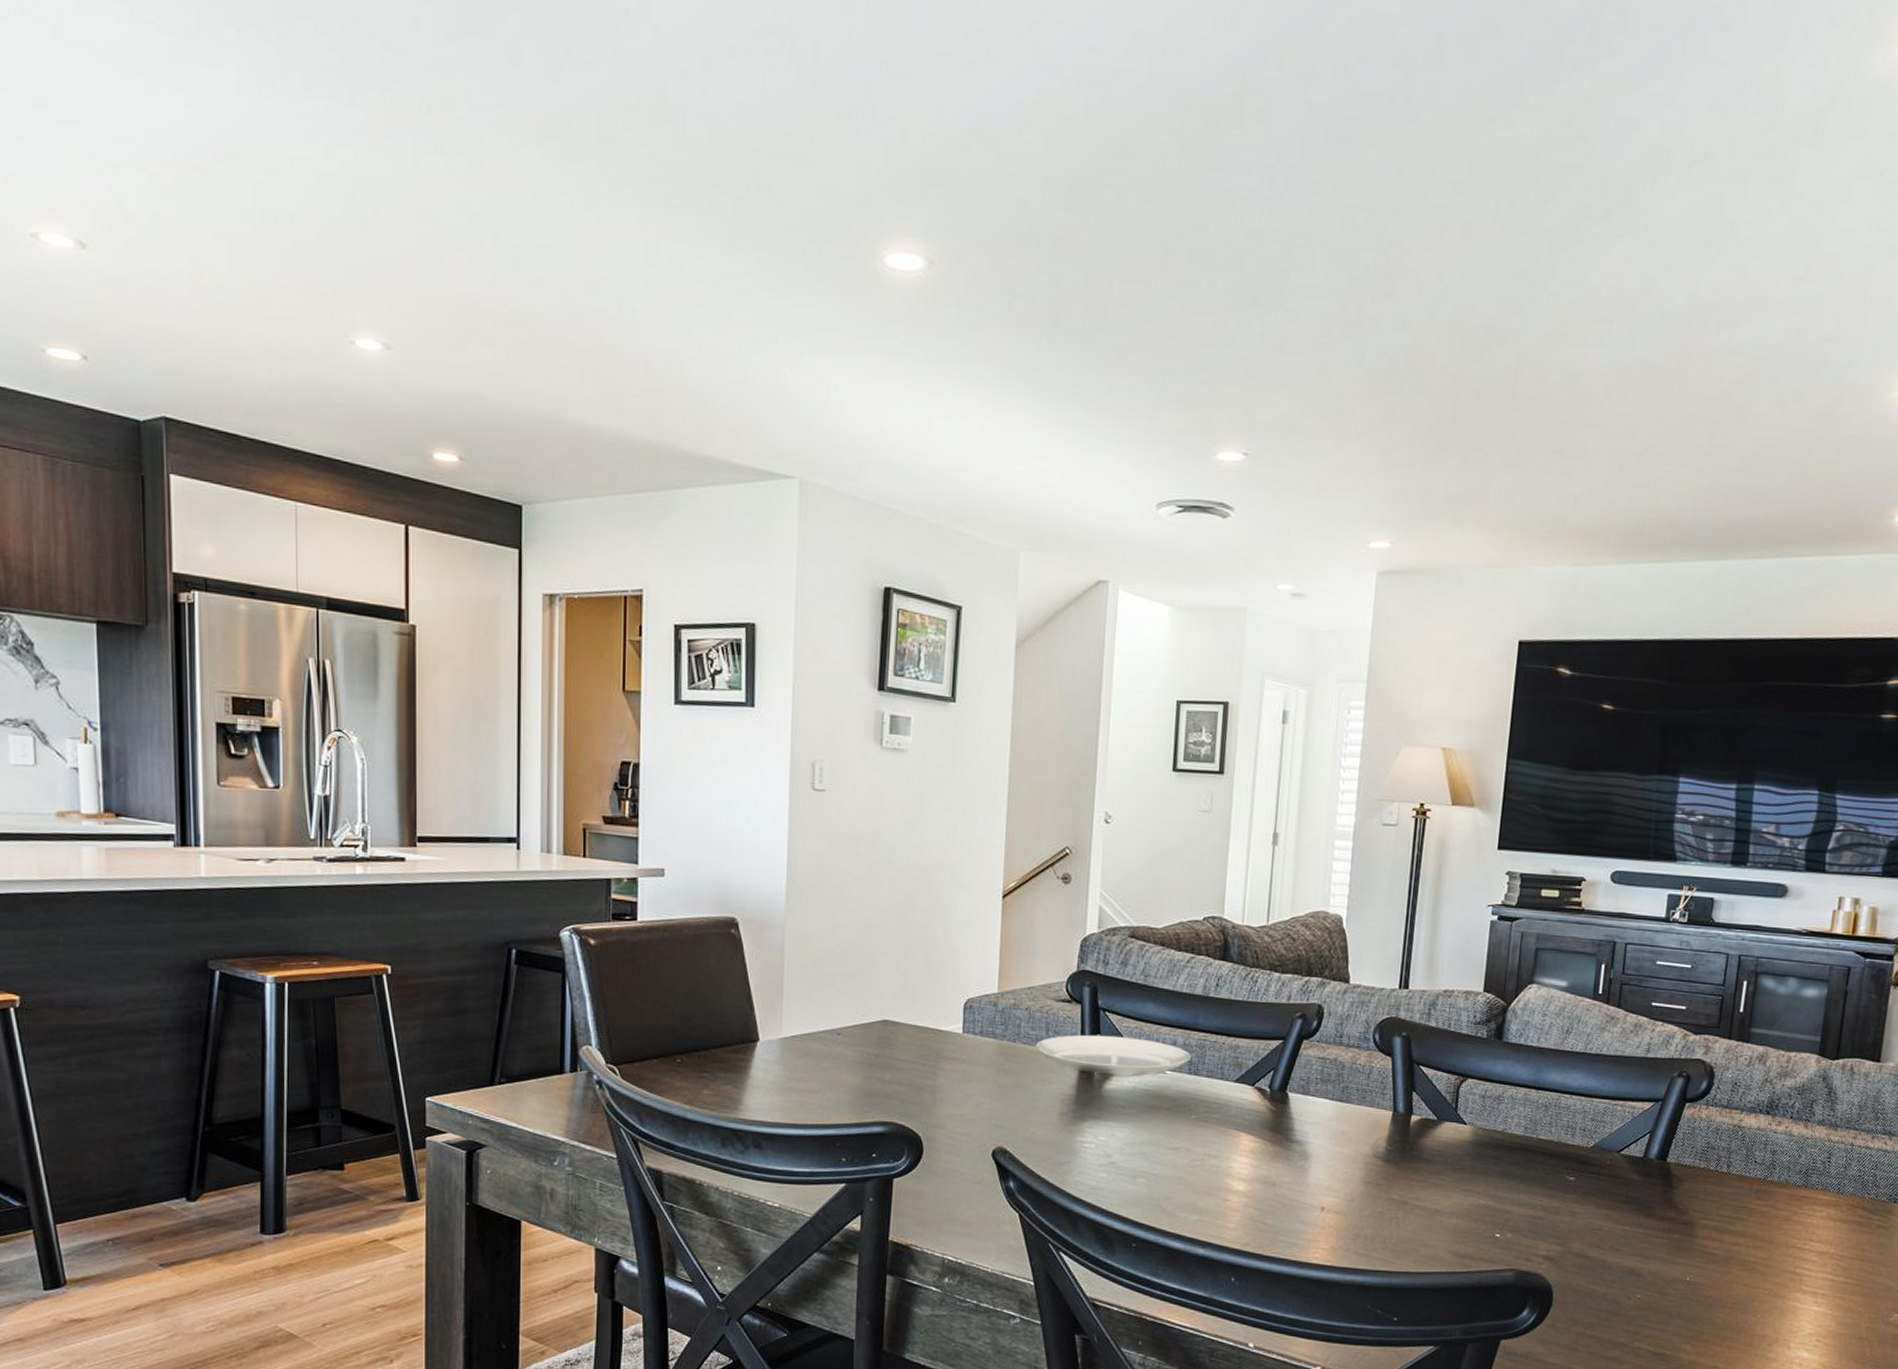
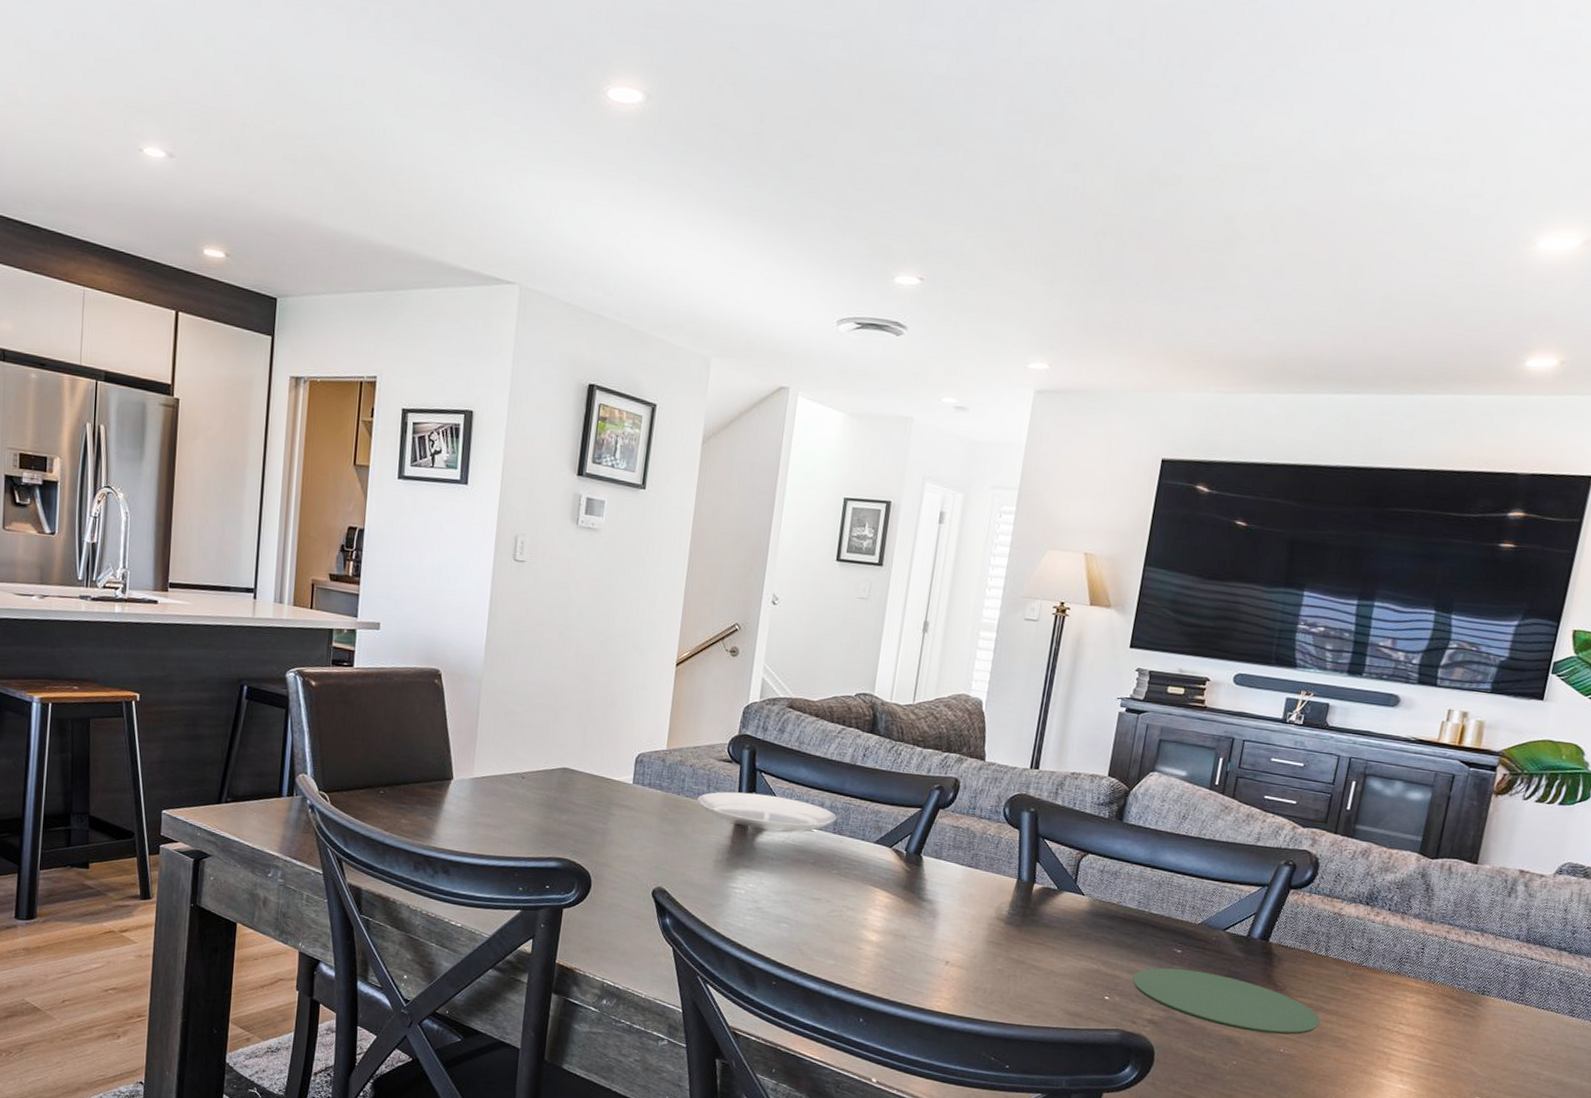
plate: none [1523,1198,1728,1262] -> present [1132,968,1321,1035]

